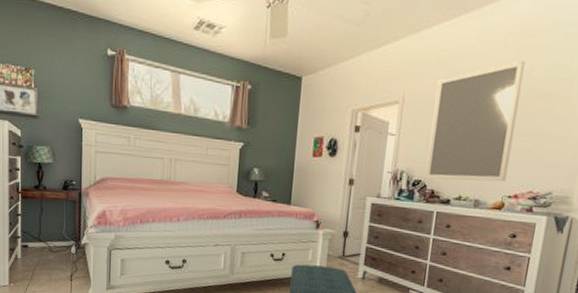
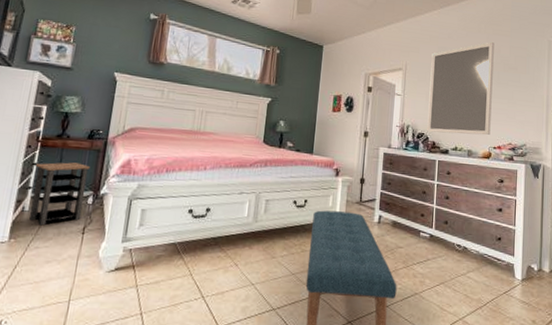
side table: none [21,213,69,272] -> present [29,162,91,226]

